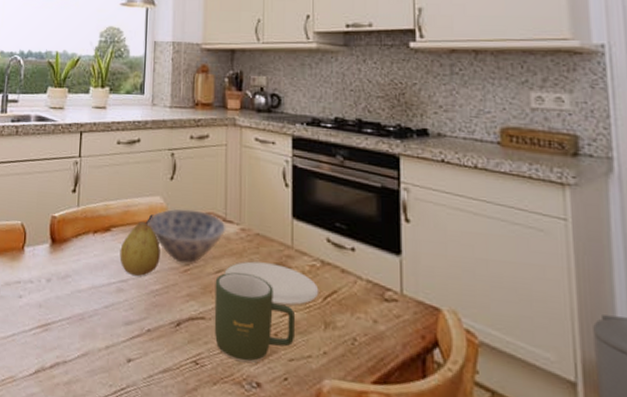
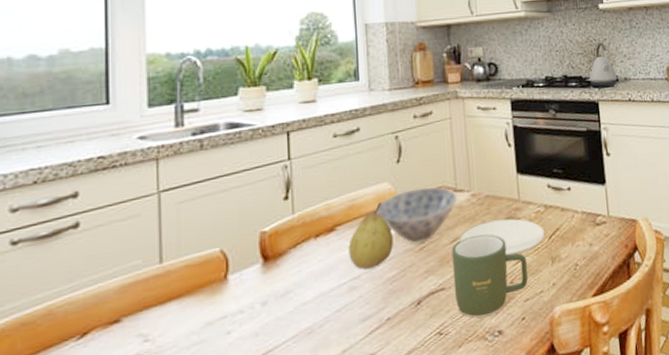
kettle: none [389,87,428,142] -> present [589,42,617,88]

